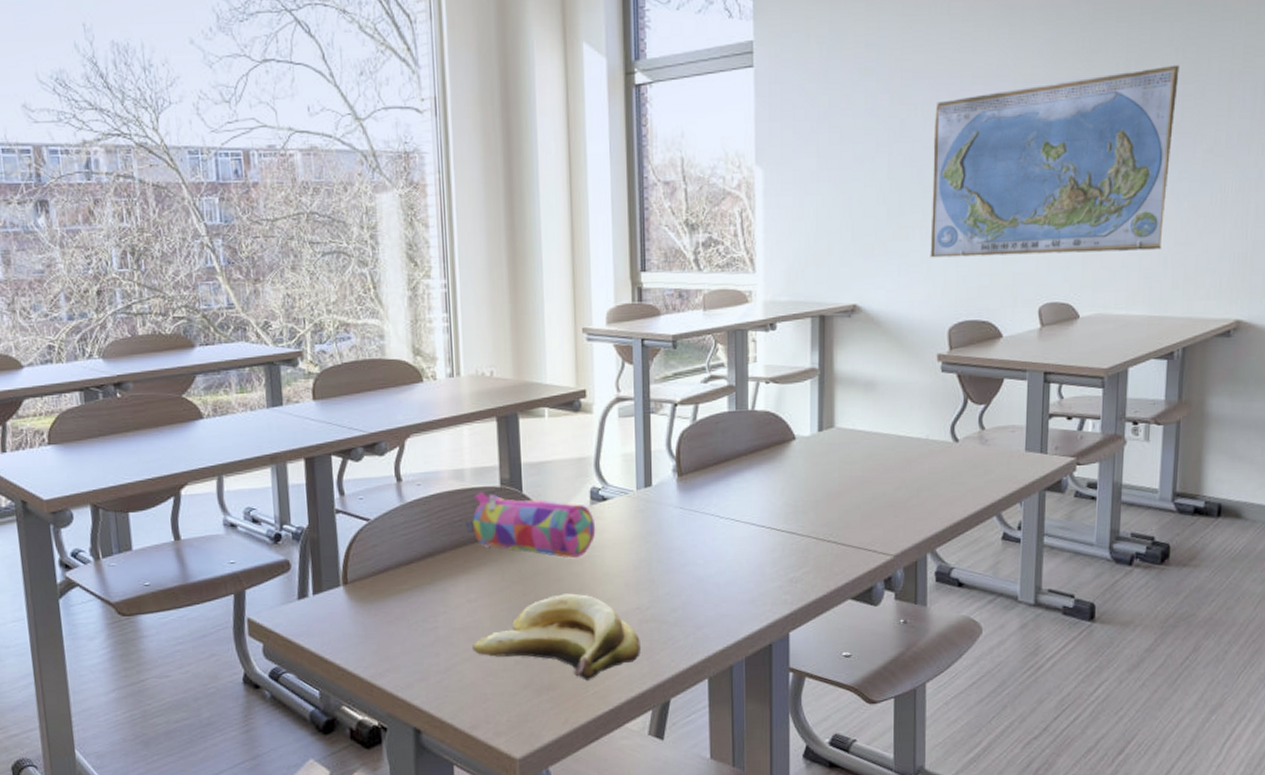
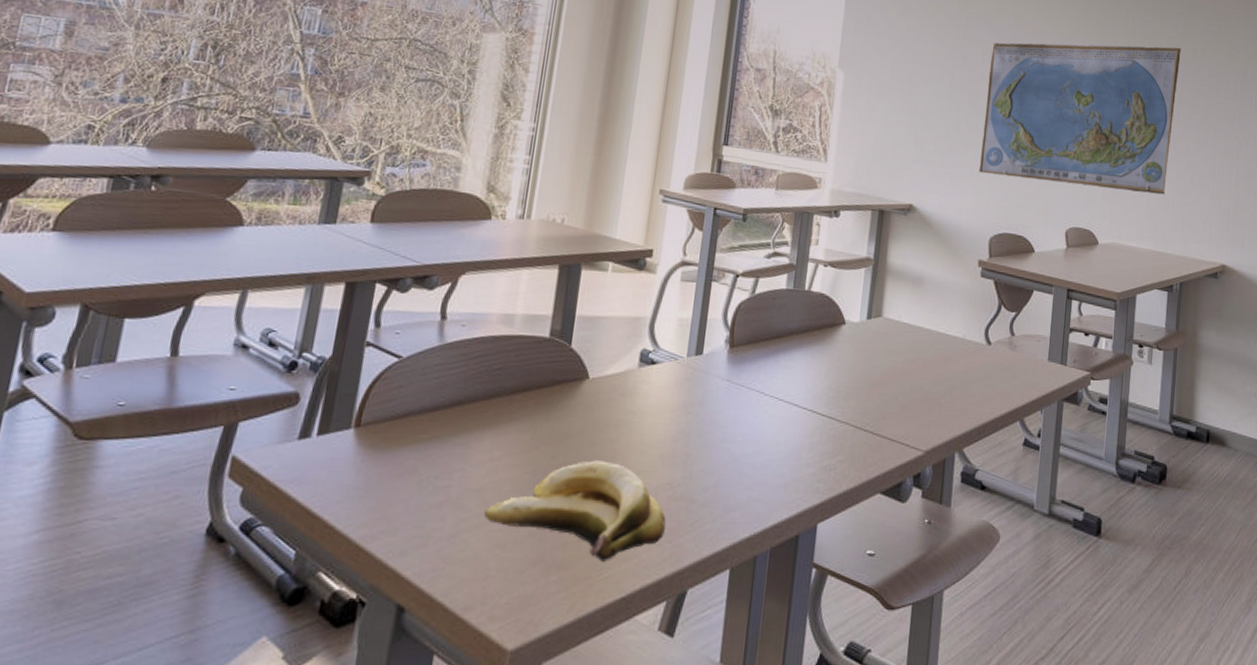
pencil case: present [466,492,596,558] -> none [504,341,640,423]

